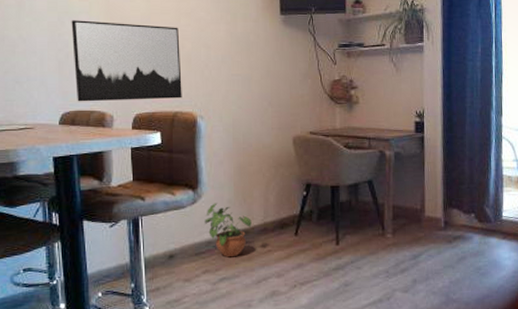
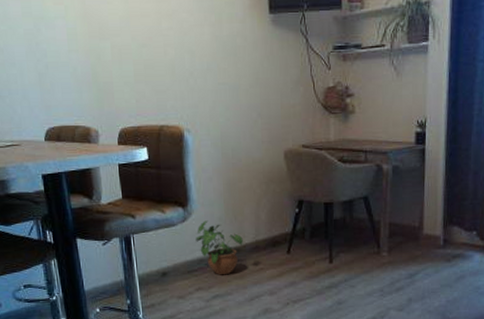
wall art: present [71,20,182,102] -> none [47,26,167,117]

